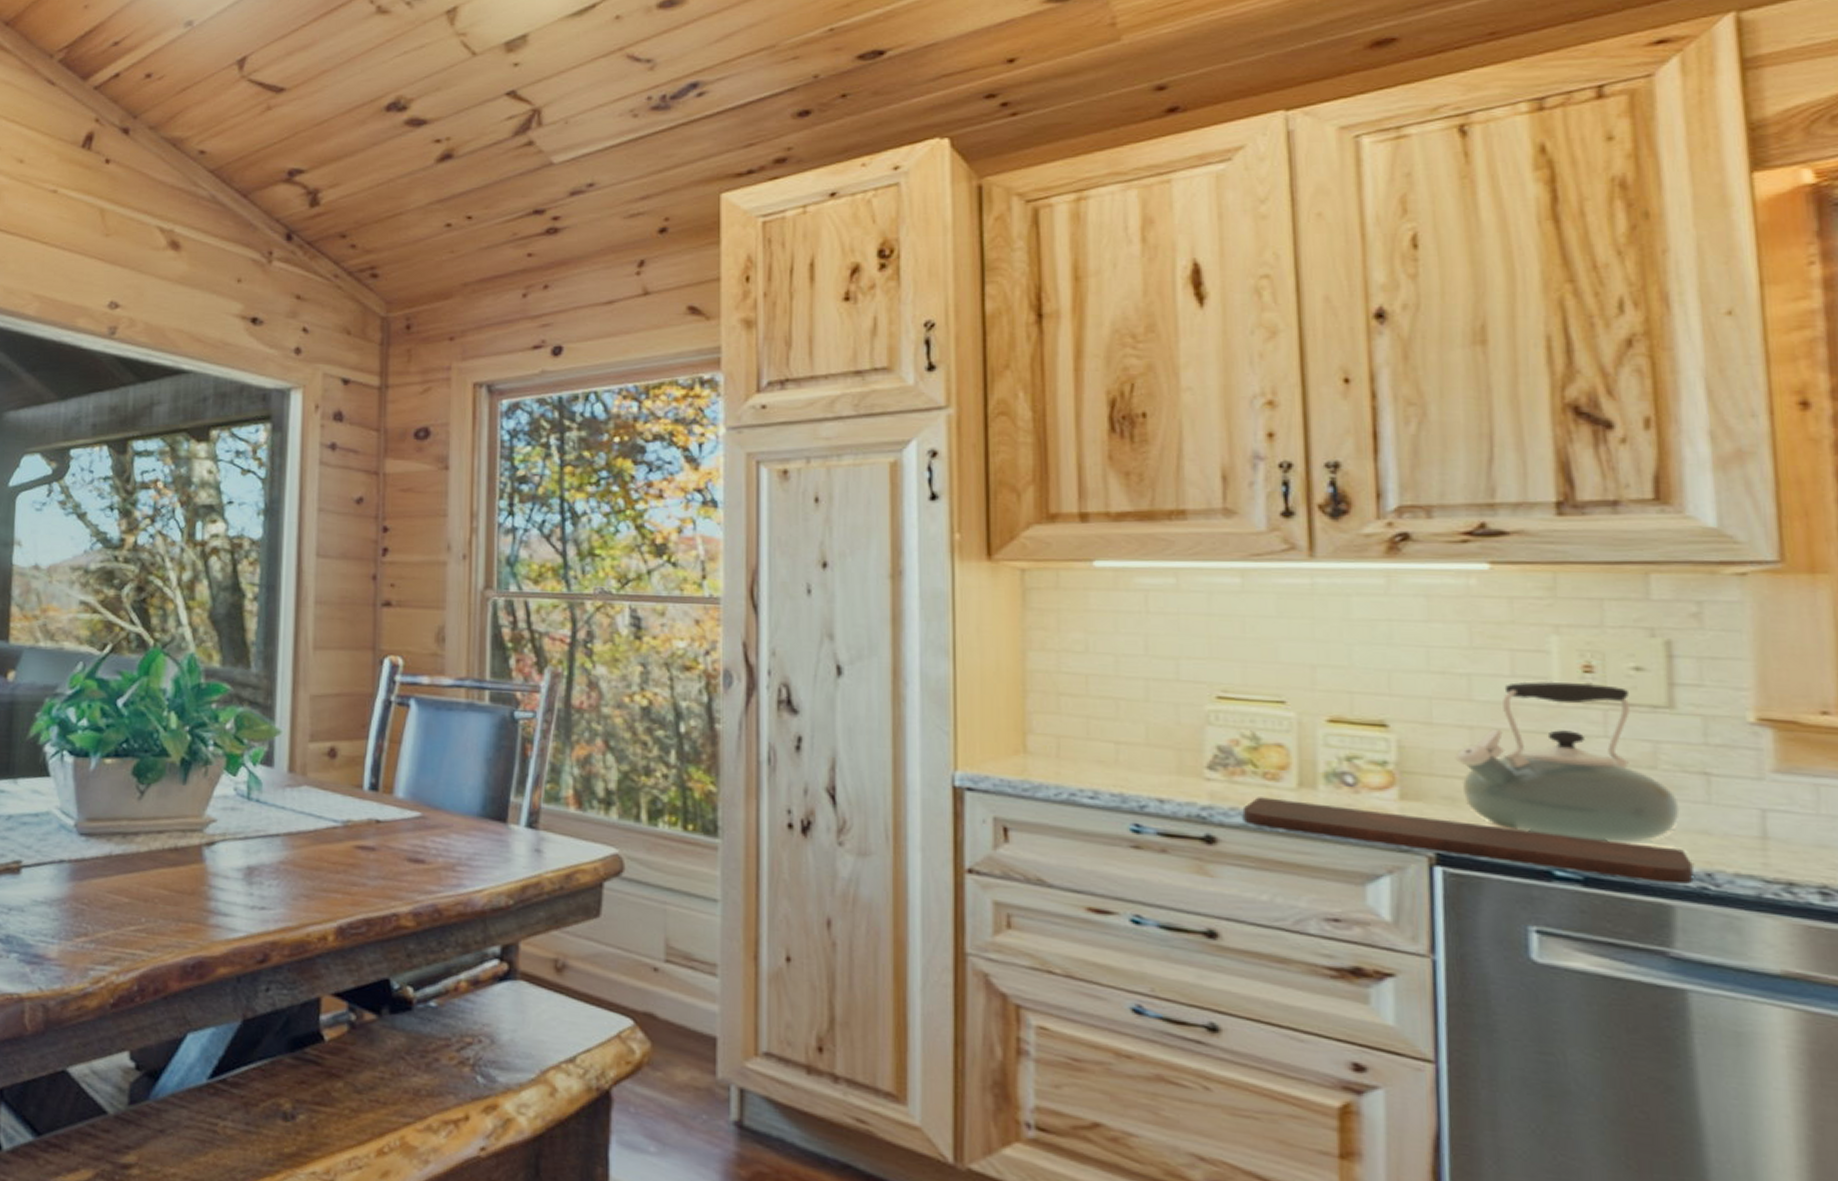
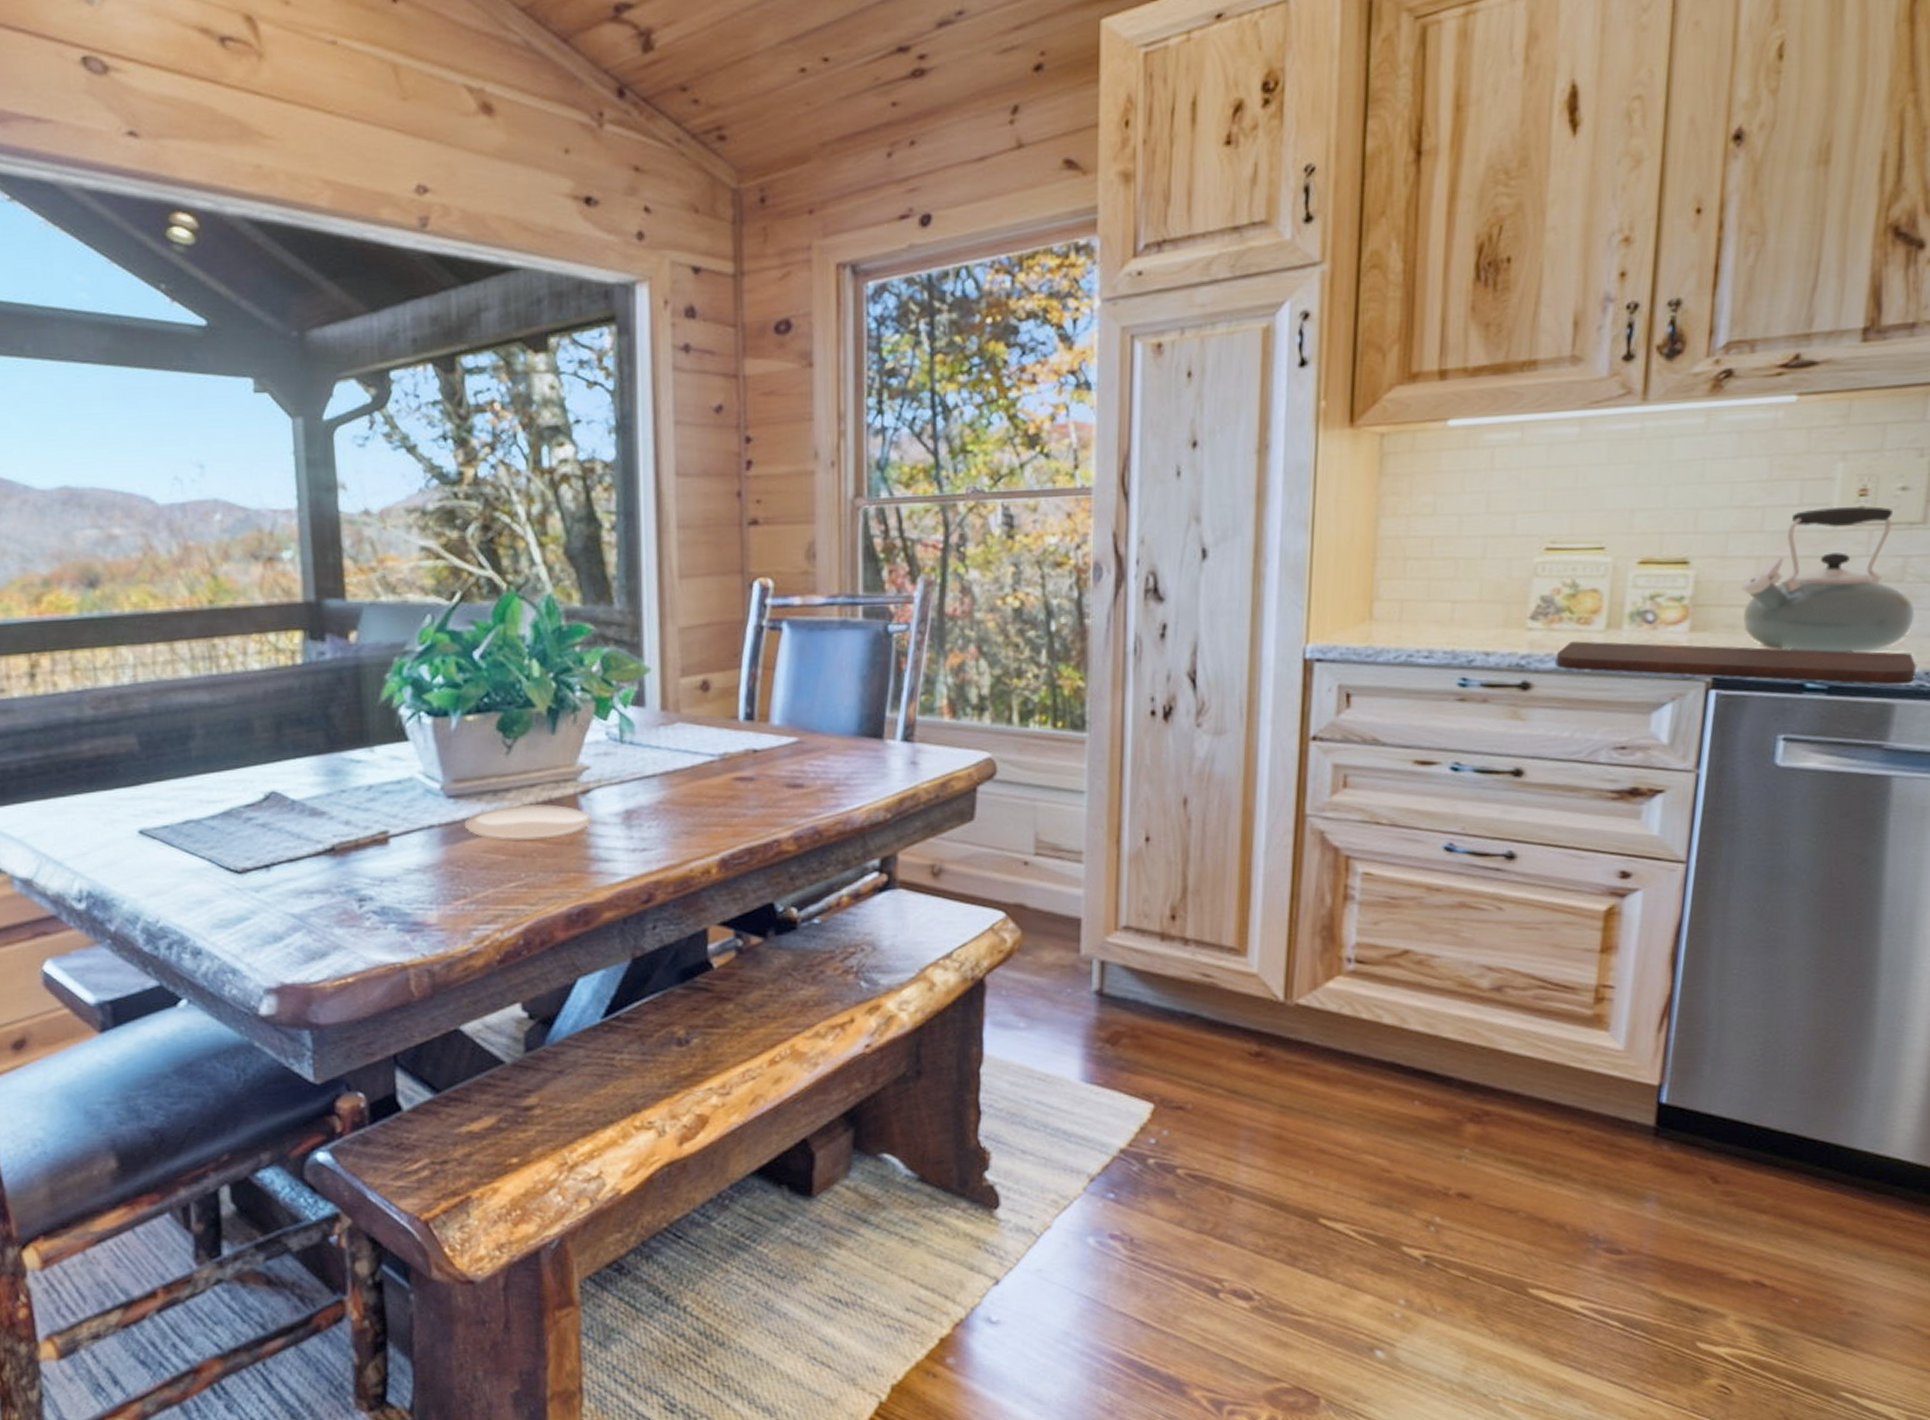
plate: none [92,849,214,887] -> present [464,804,592,842]

